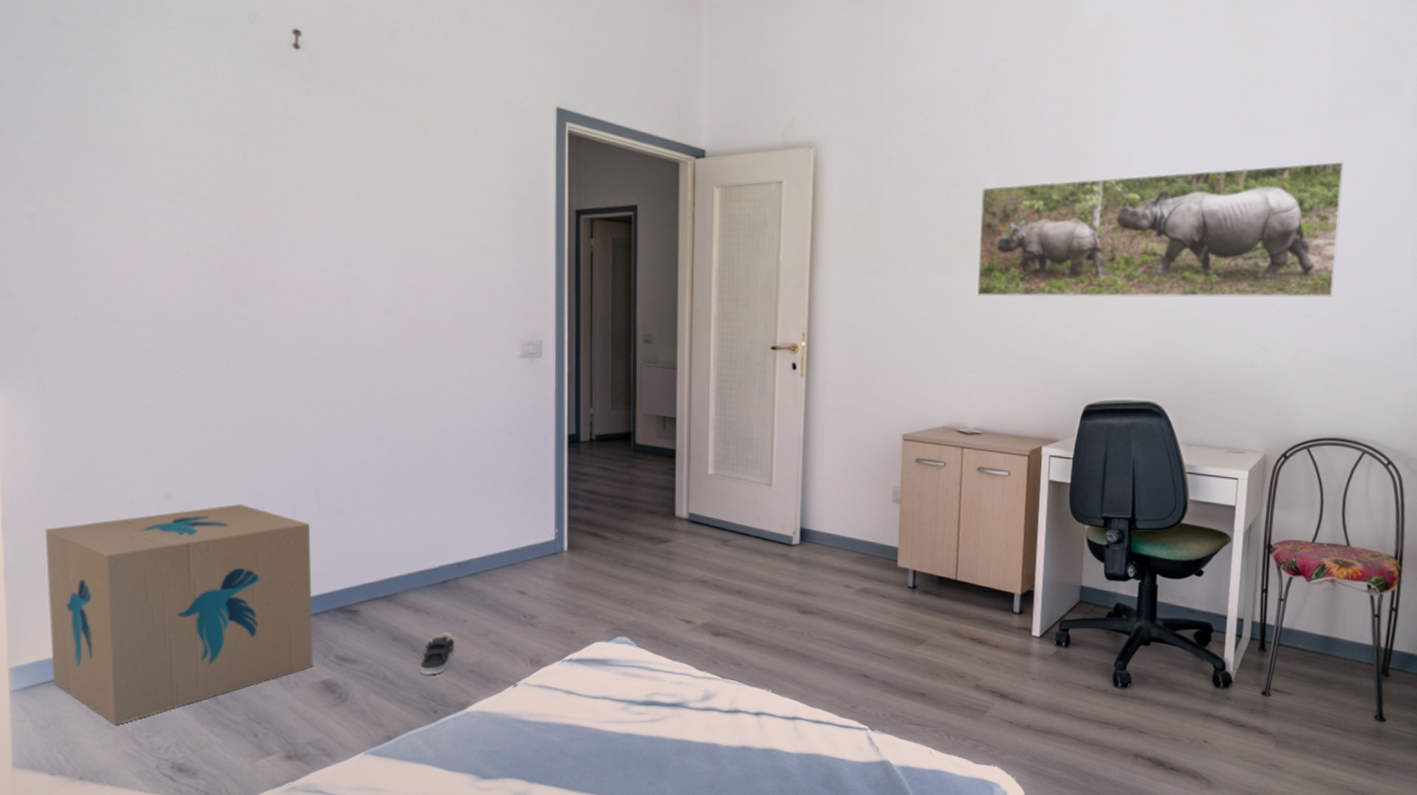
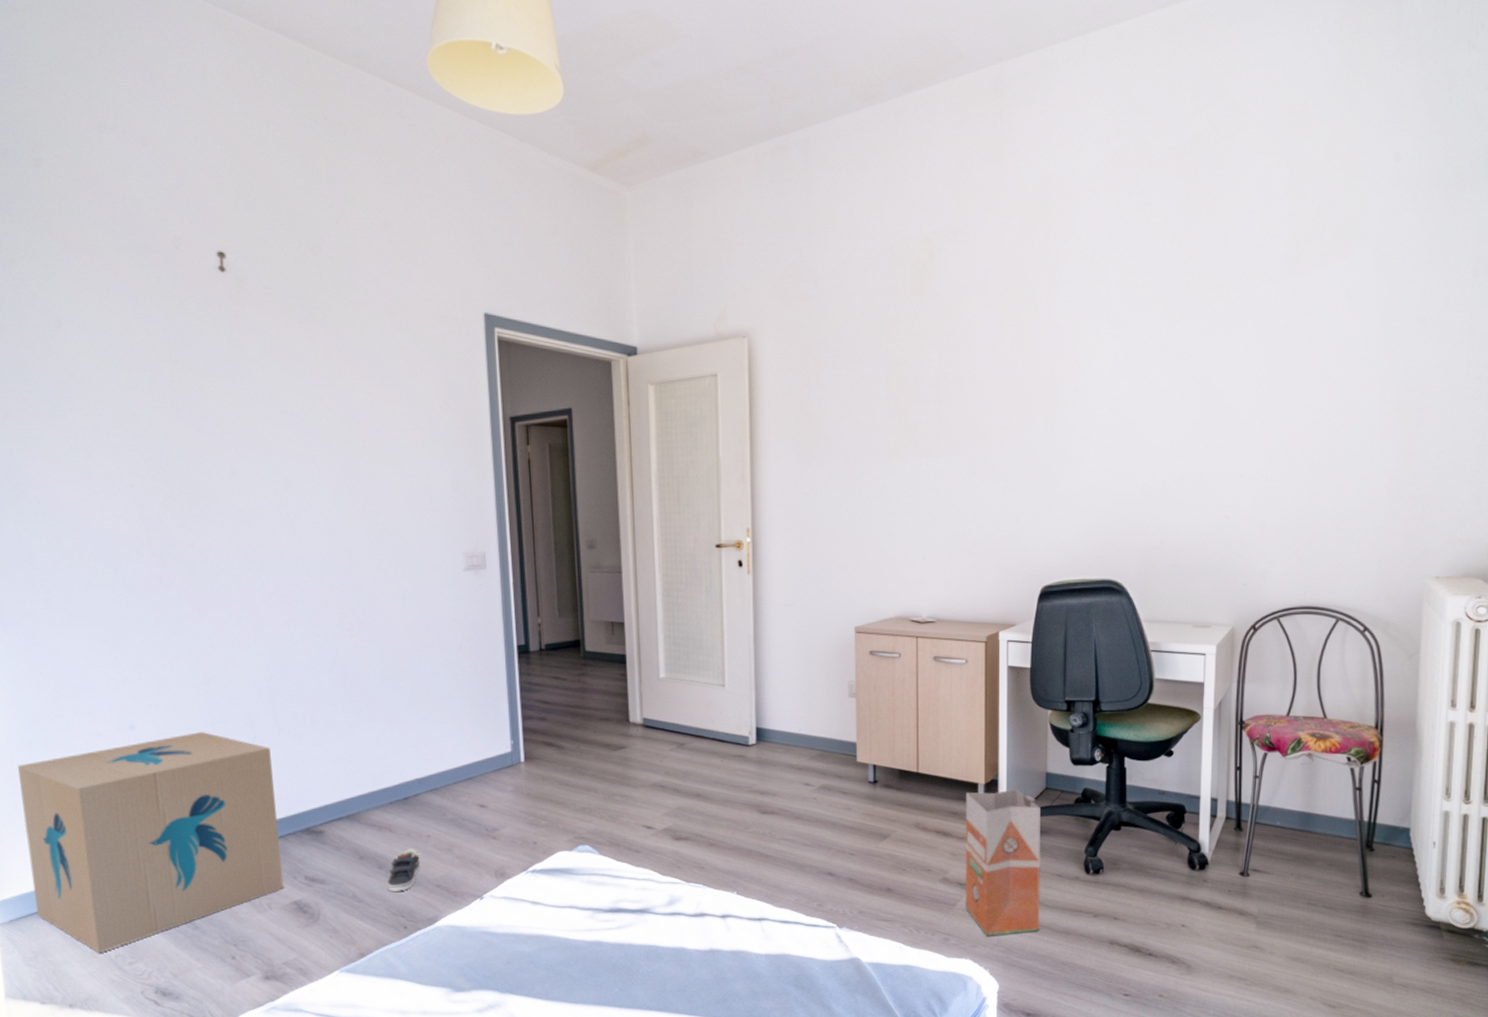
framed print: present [977,161,1344,298] -> none [922,314,1304,480]
waste bin: none [996,600,1074,746] -> present [965,789,1041,938]

